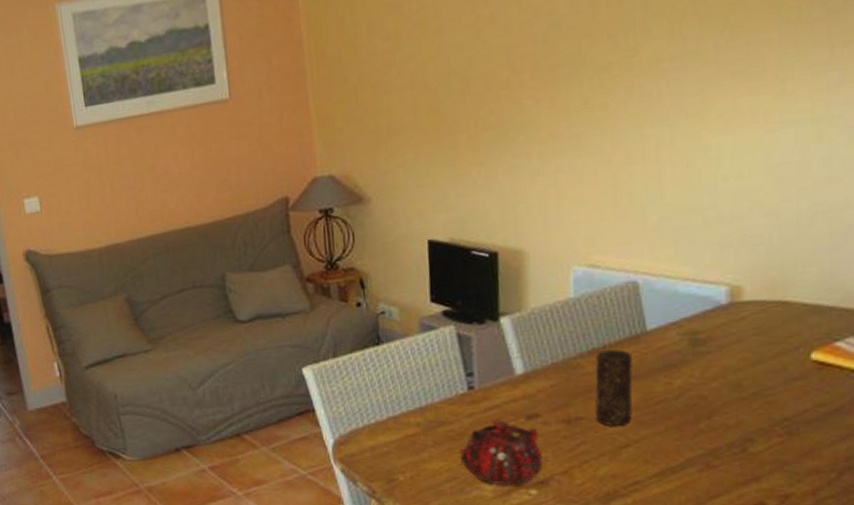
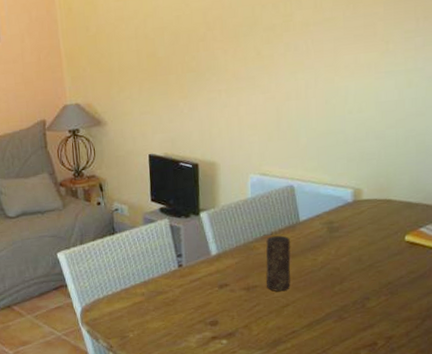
teapot: present [459,419,544,486] -> none [172,289,231,338]

